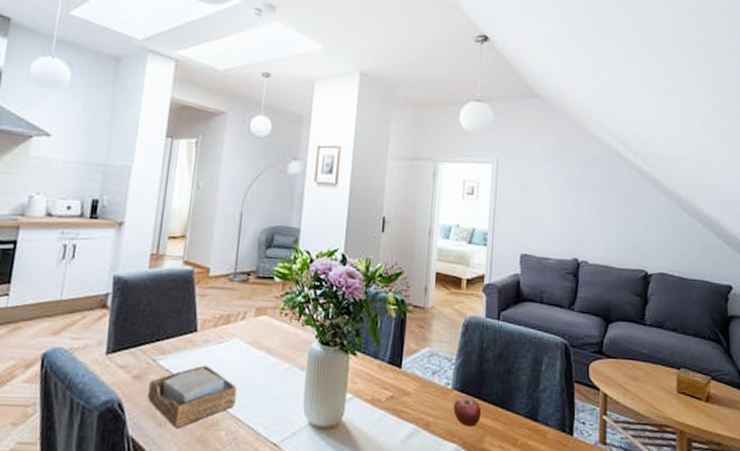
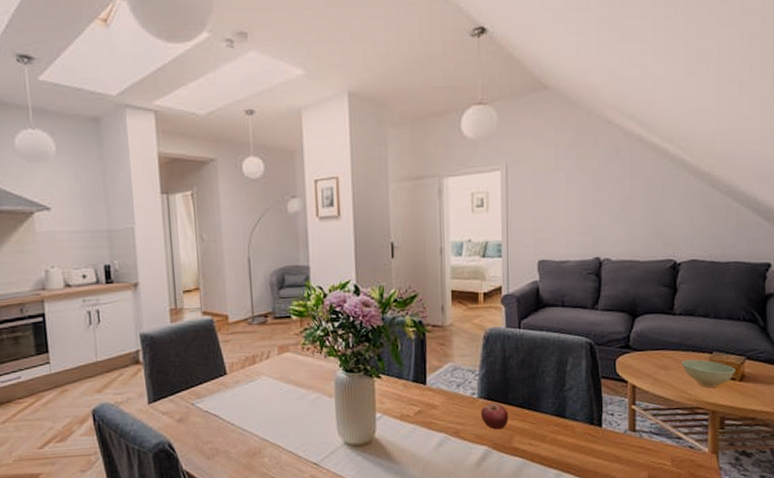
napkin holder: present [148,365,237,428] -> none [193,403,273,459]
bowl: none [651,373,702,406] -> present [682,359,735,388]

